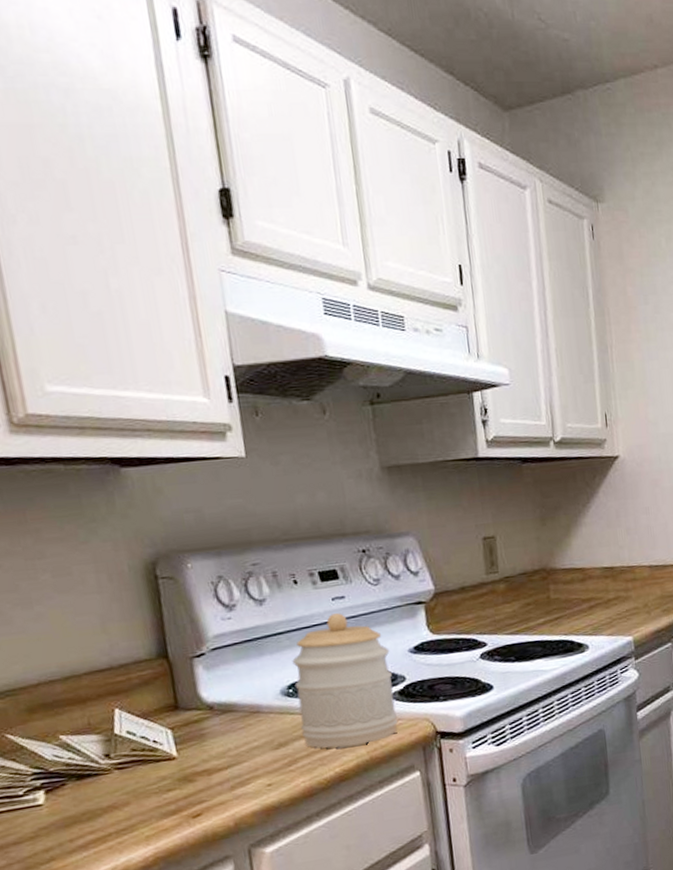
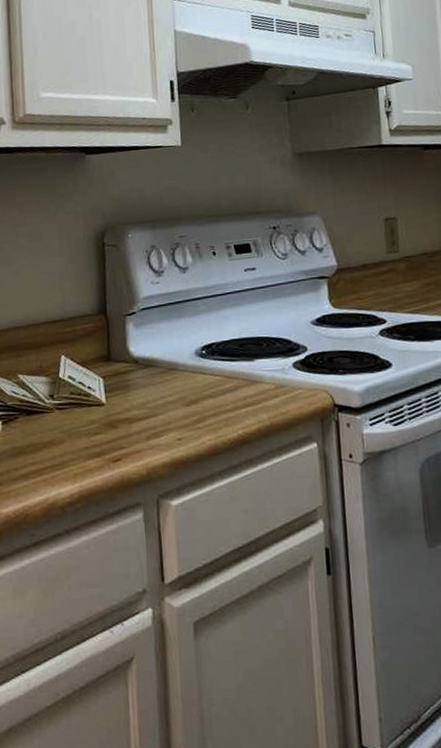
jar: present [292,613,398,749] -> none [207,283,298,411]

